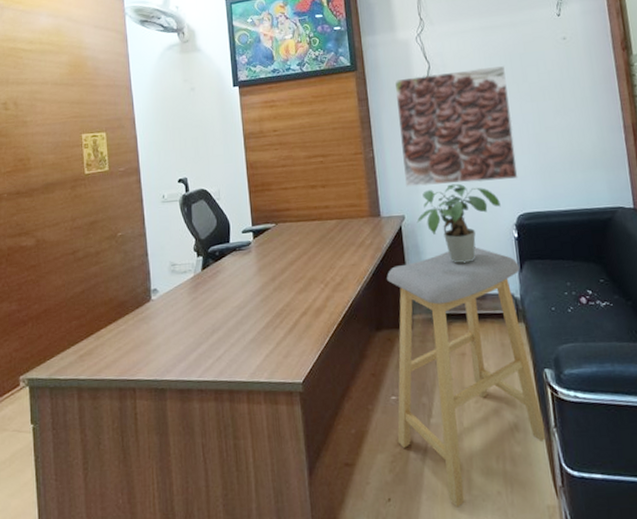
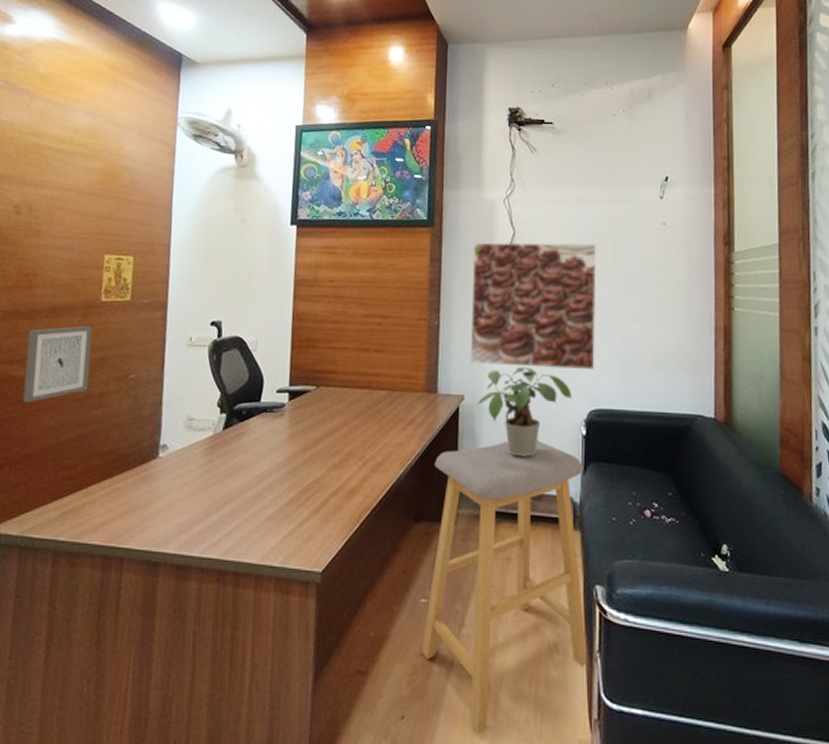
wall art: none [30,196,84,267] -> present [22,325,93,402]

